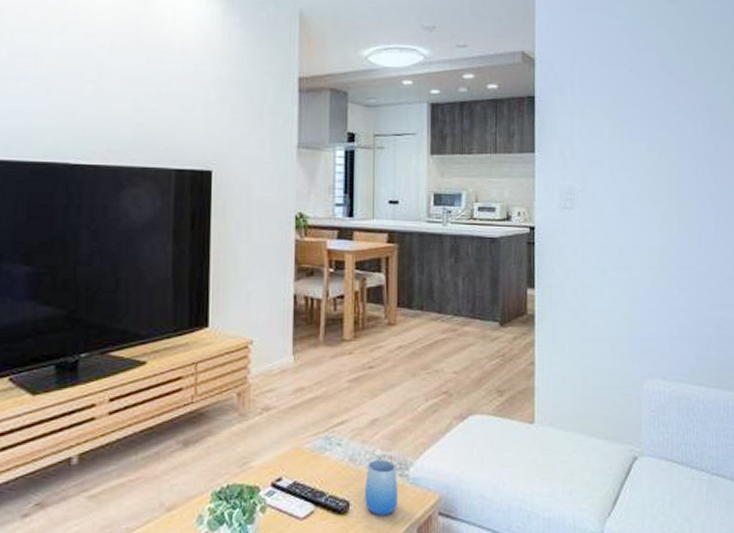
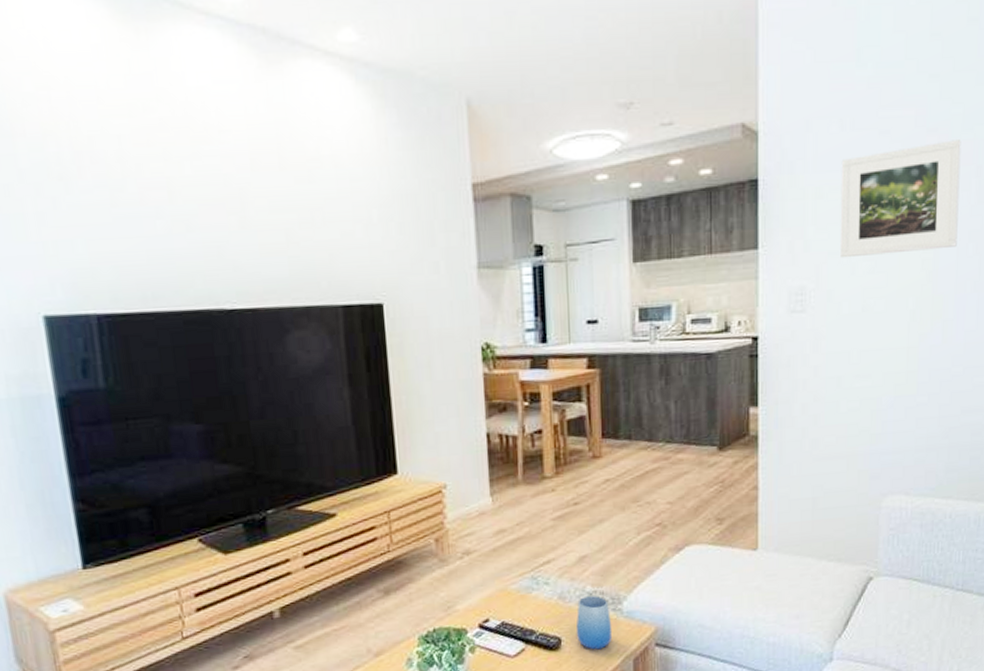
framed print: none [601,80,696,167] -> present [840,140,961,258]

